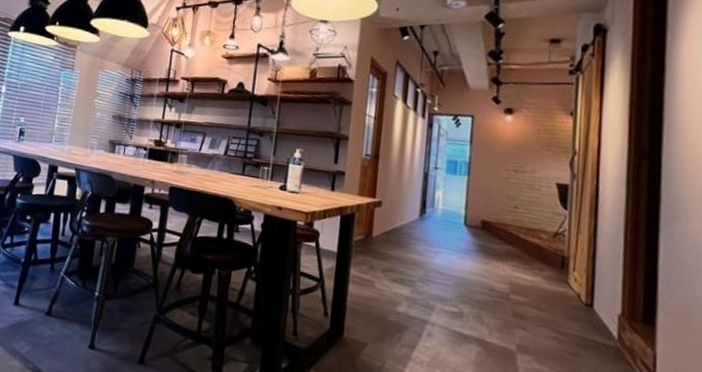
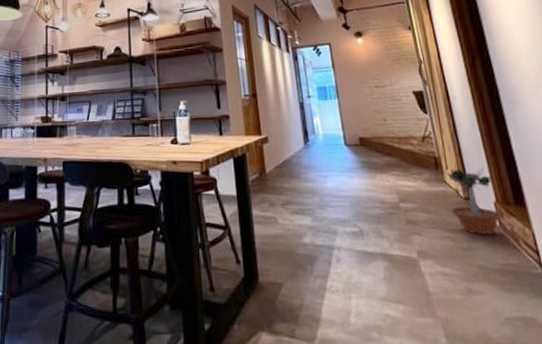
potted tree: none [567,272,624,347] -> present [447,167,502,236]

